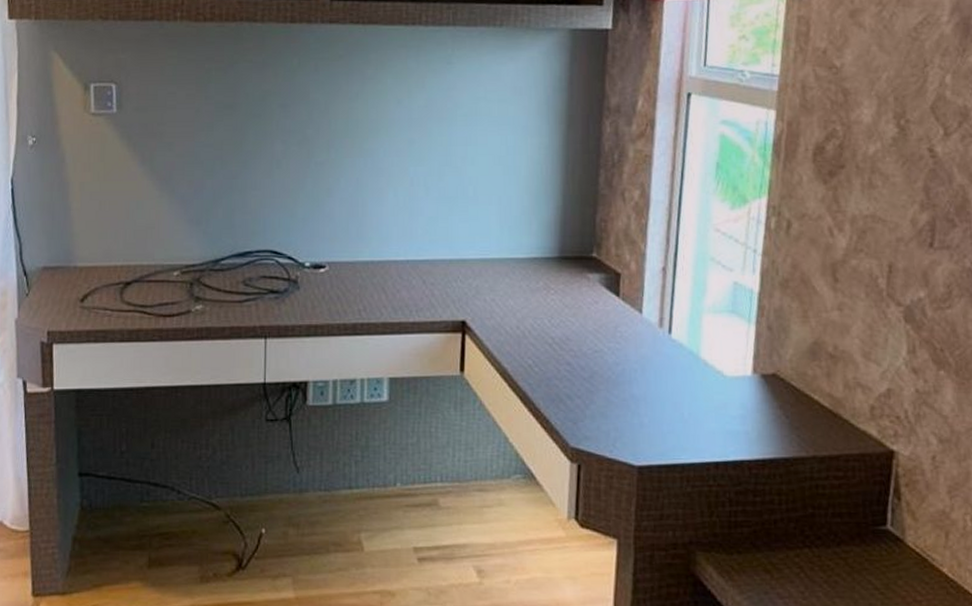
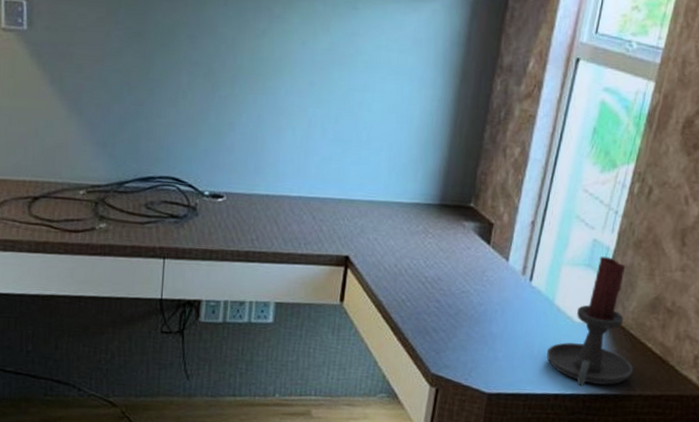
candle holder: none [698,300,802,451] -> present [546,256,634,386]

